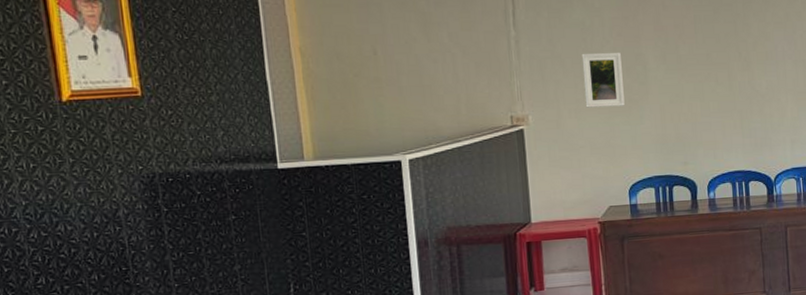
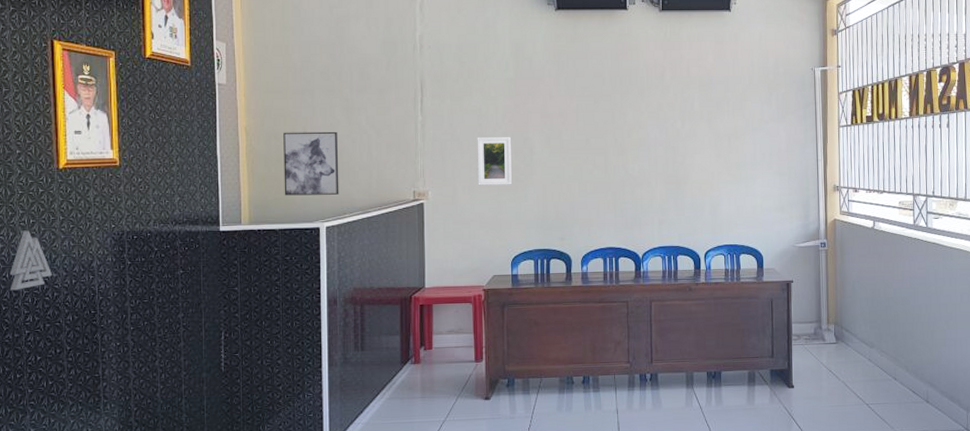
decorative emblem: none [9,176,67,249] -> present [9,230,53,291]
wall art: none [348,50,422,126] -> present [283,131,339,196]

